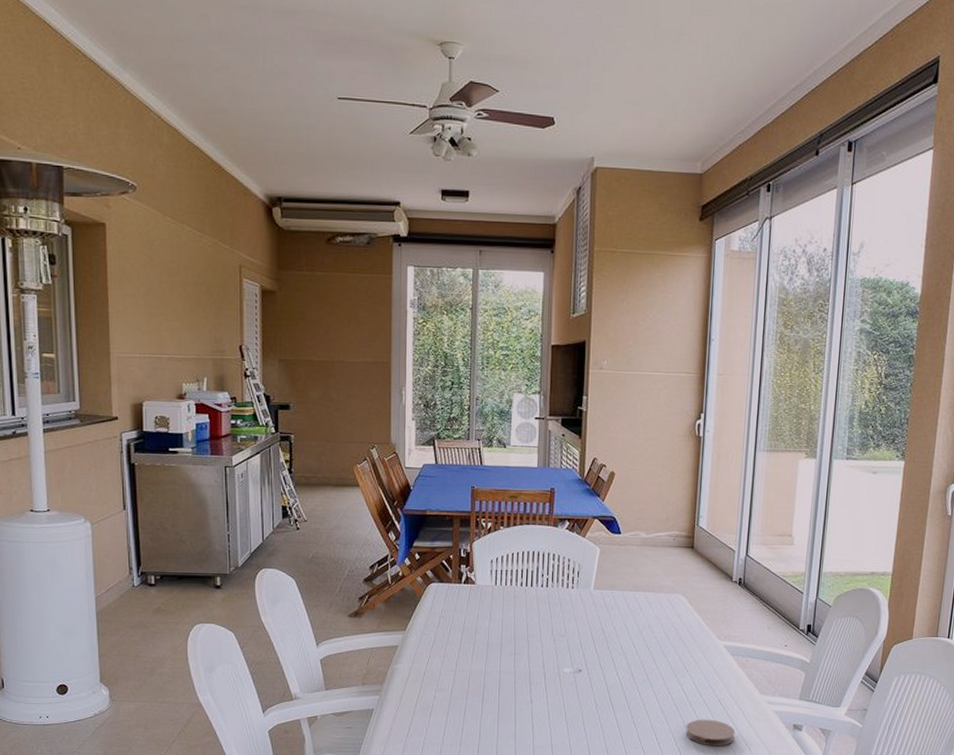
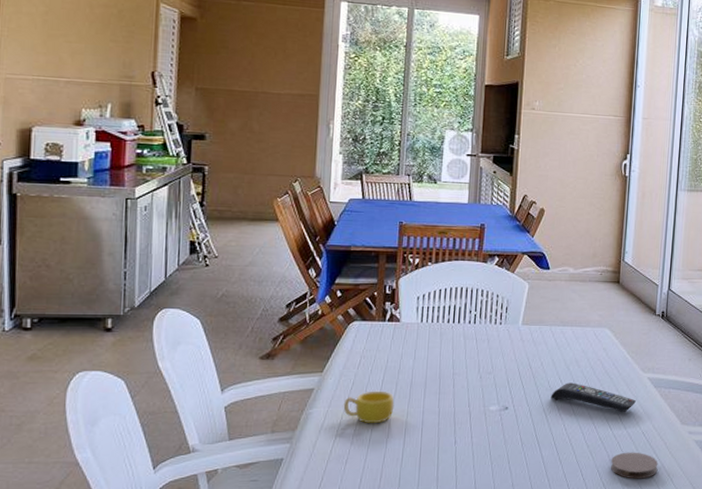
cup: none [425,649,473,681] -> present [343,391,395,424]
remote control: none [624,648,712,680] -> present [551,382,636,413]

